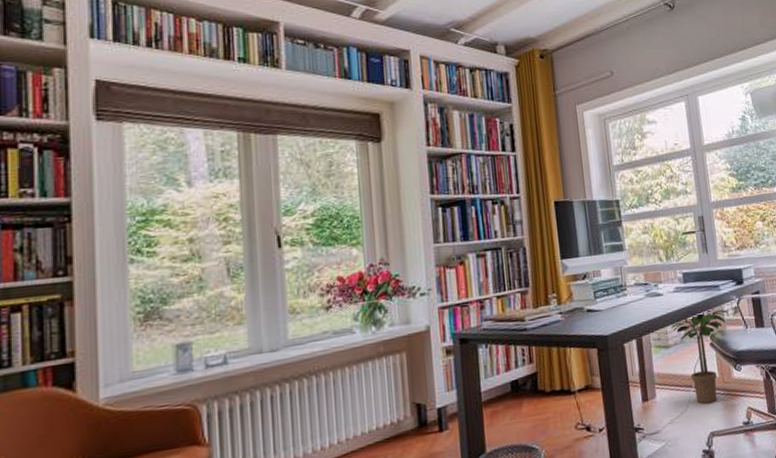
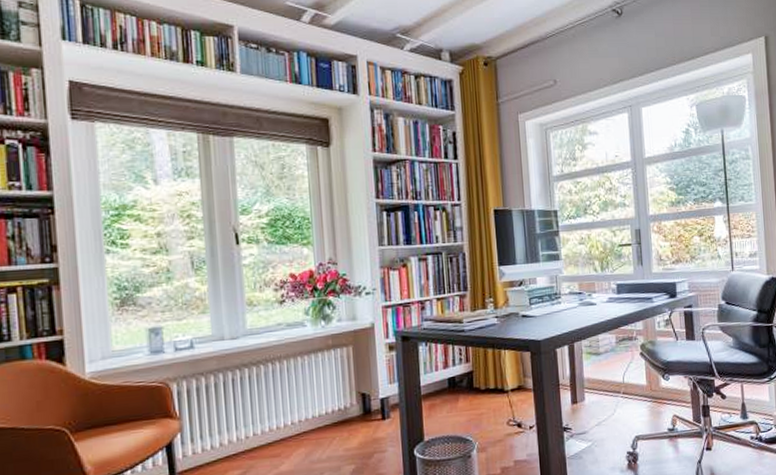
potted plant: present [671,309,727,404] -> none [602,320,659,409]

